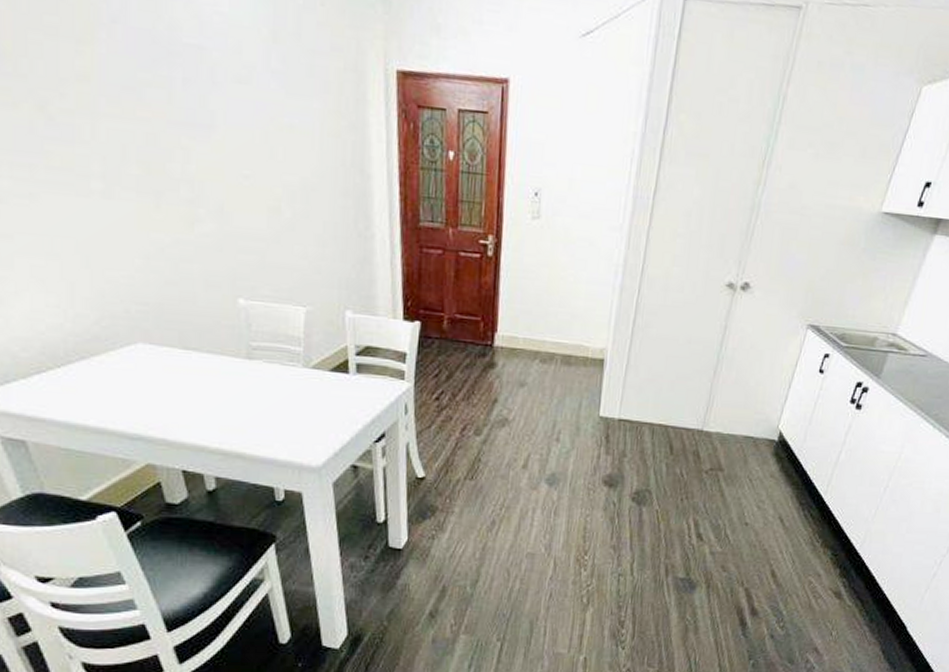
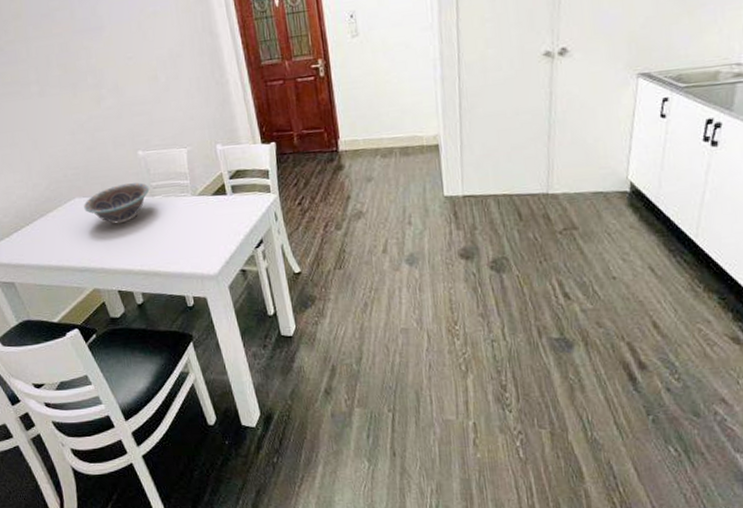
decorative bowl: none [149,336,247,387] -> present [84,182,150,224]

